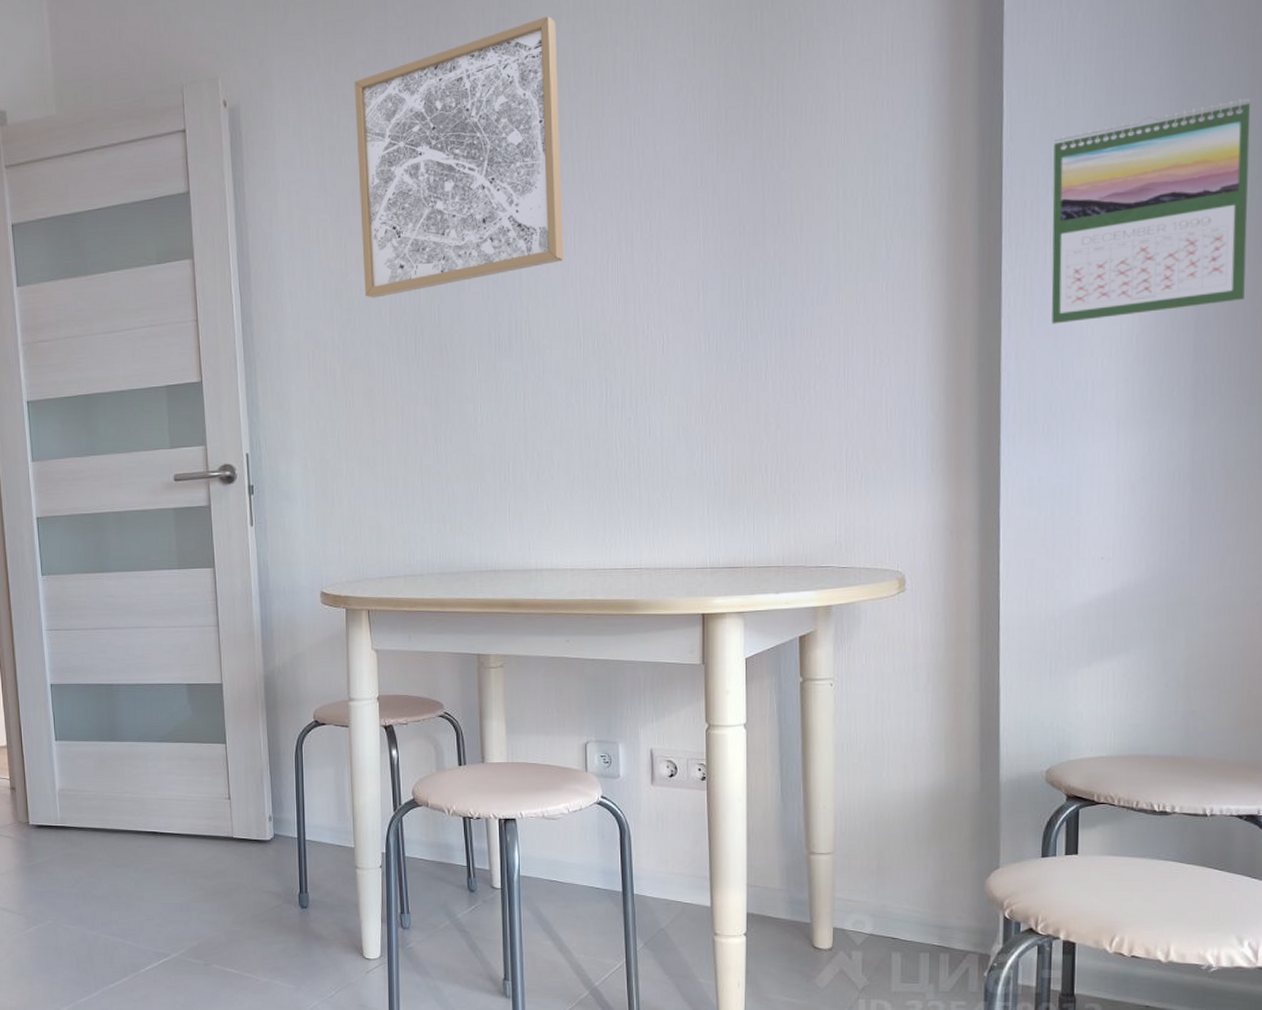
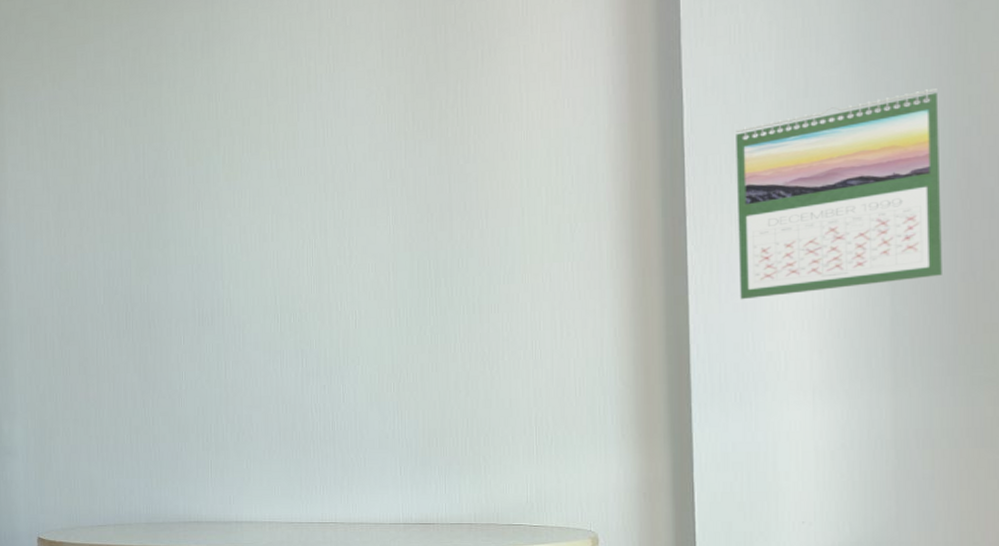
wall art: present [354,16,564,298] -> none [74,37,263,280]

